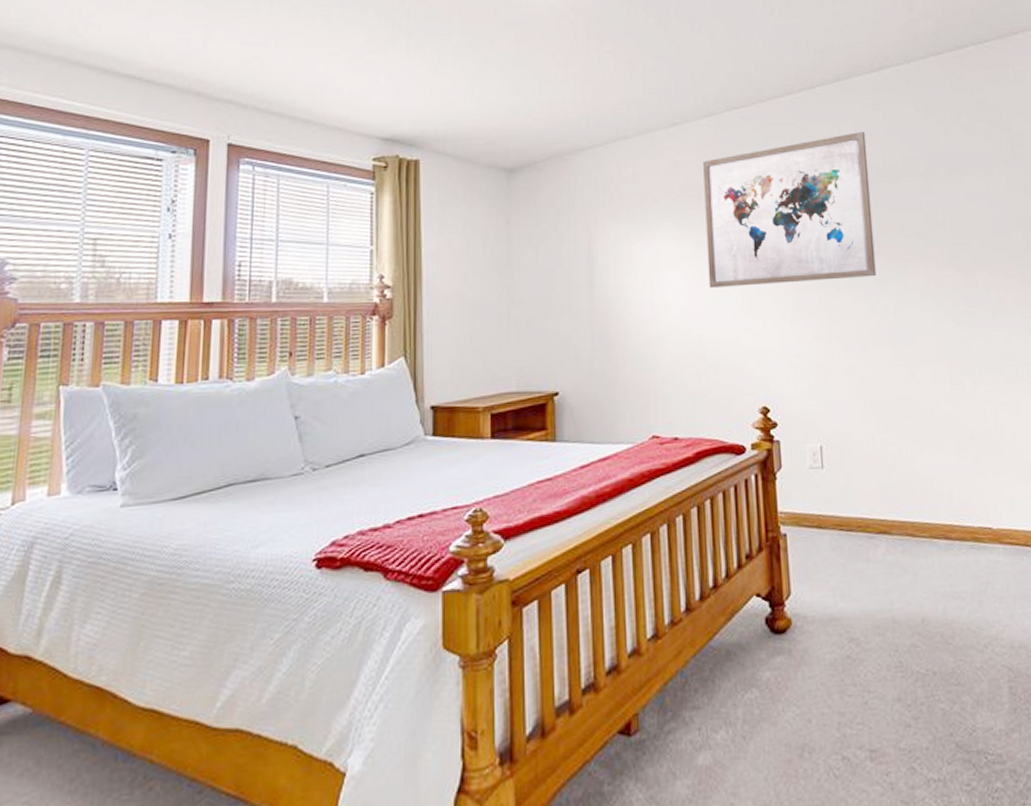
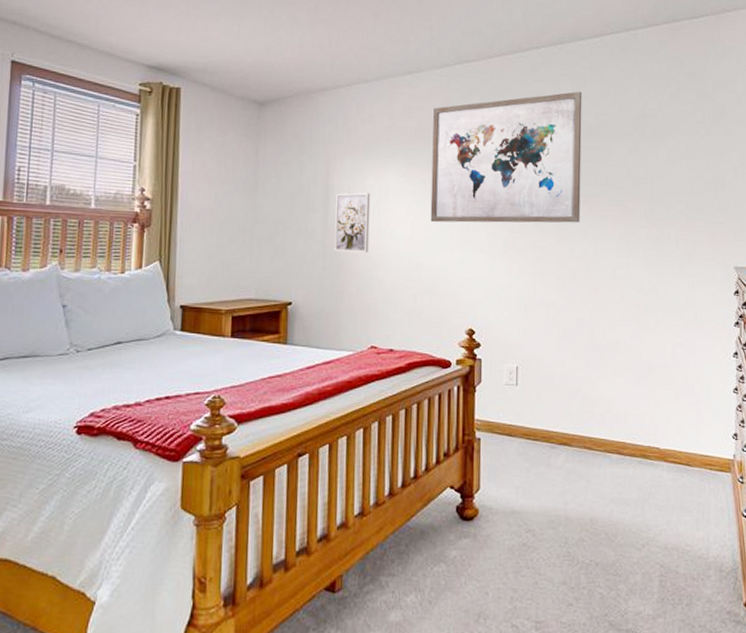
wall art: none [601,261,642,331] -> present [334,192,371,253]

